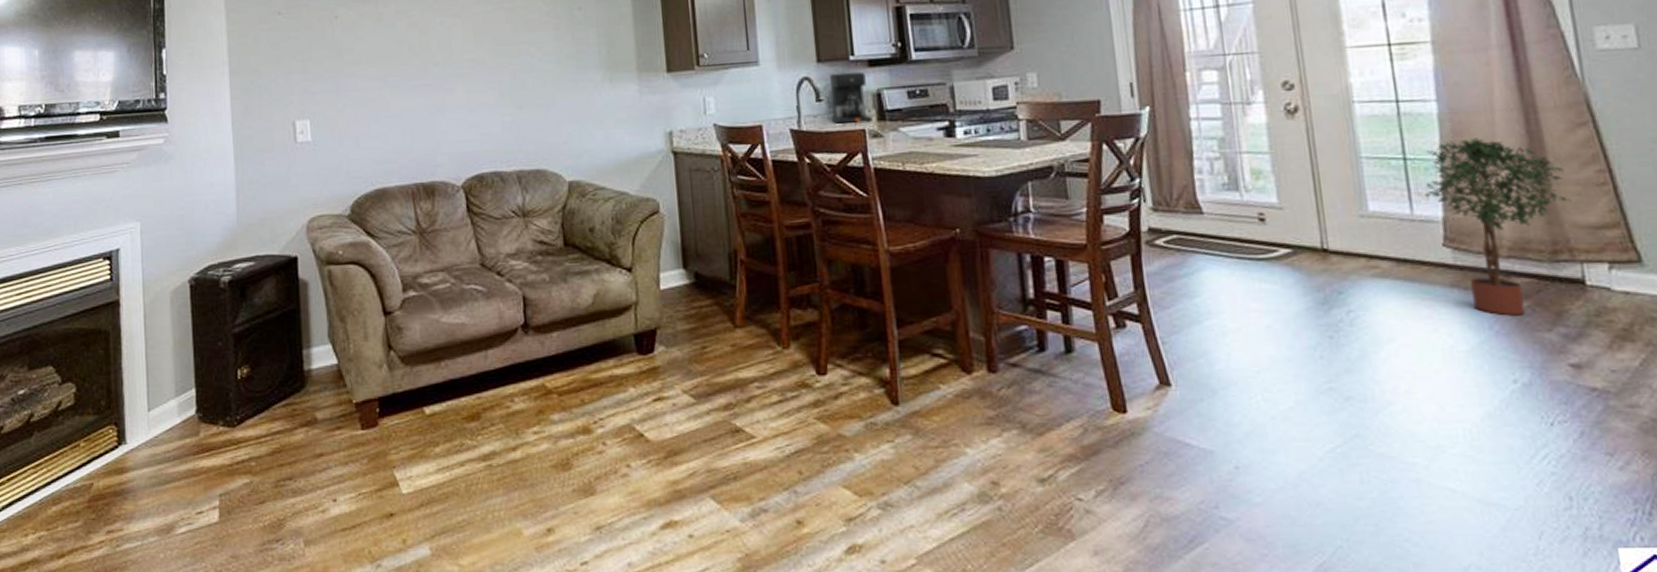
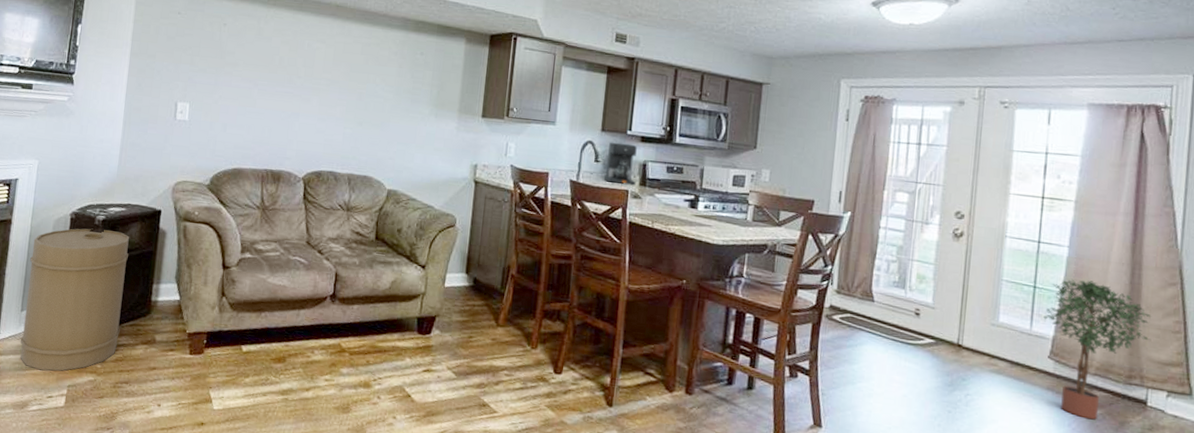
basket: none [149,292,272,481] -> present [20,228,129,371]

